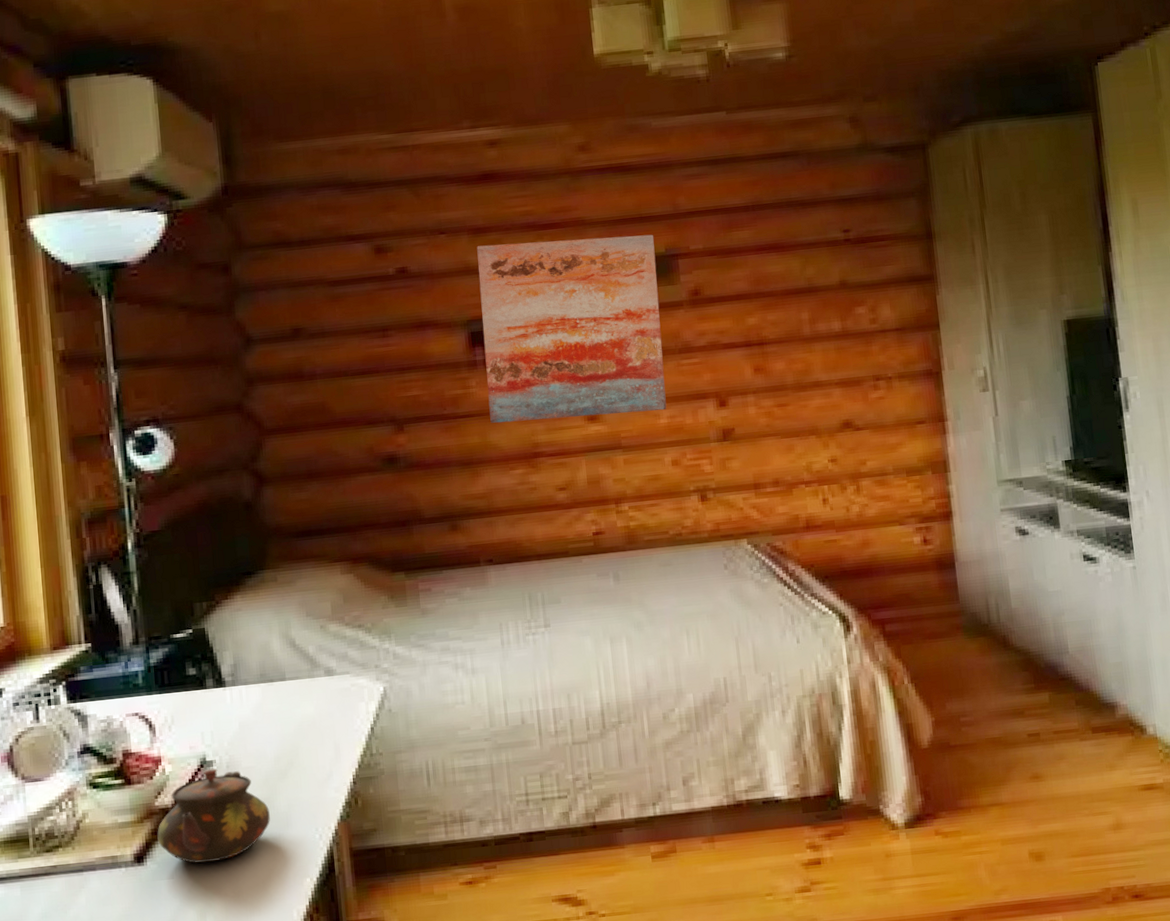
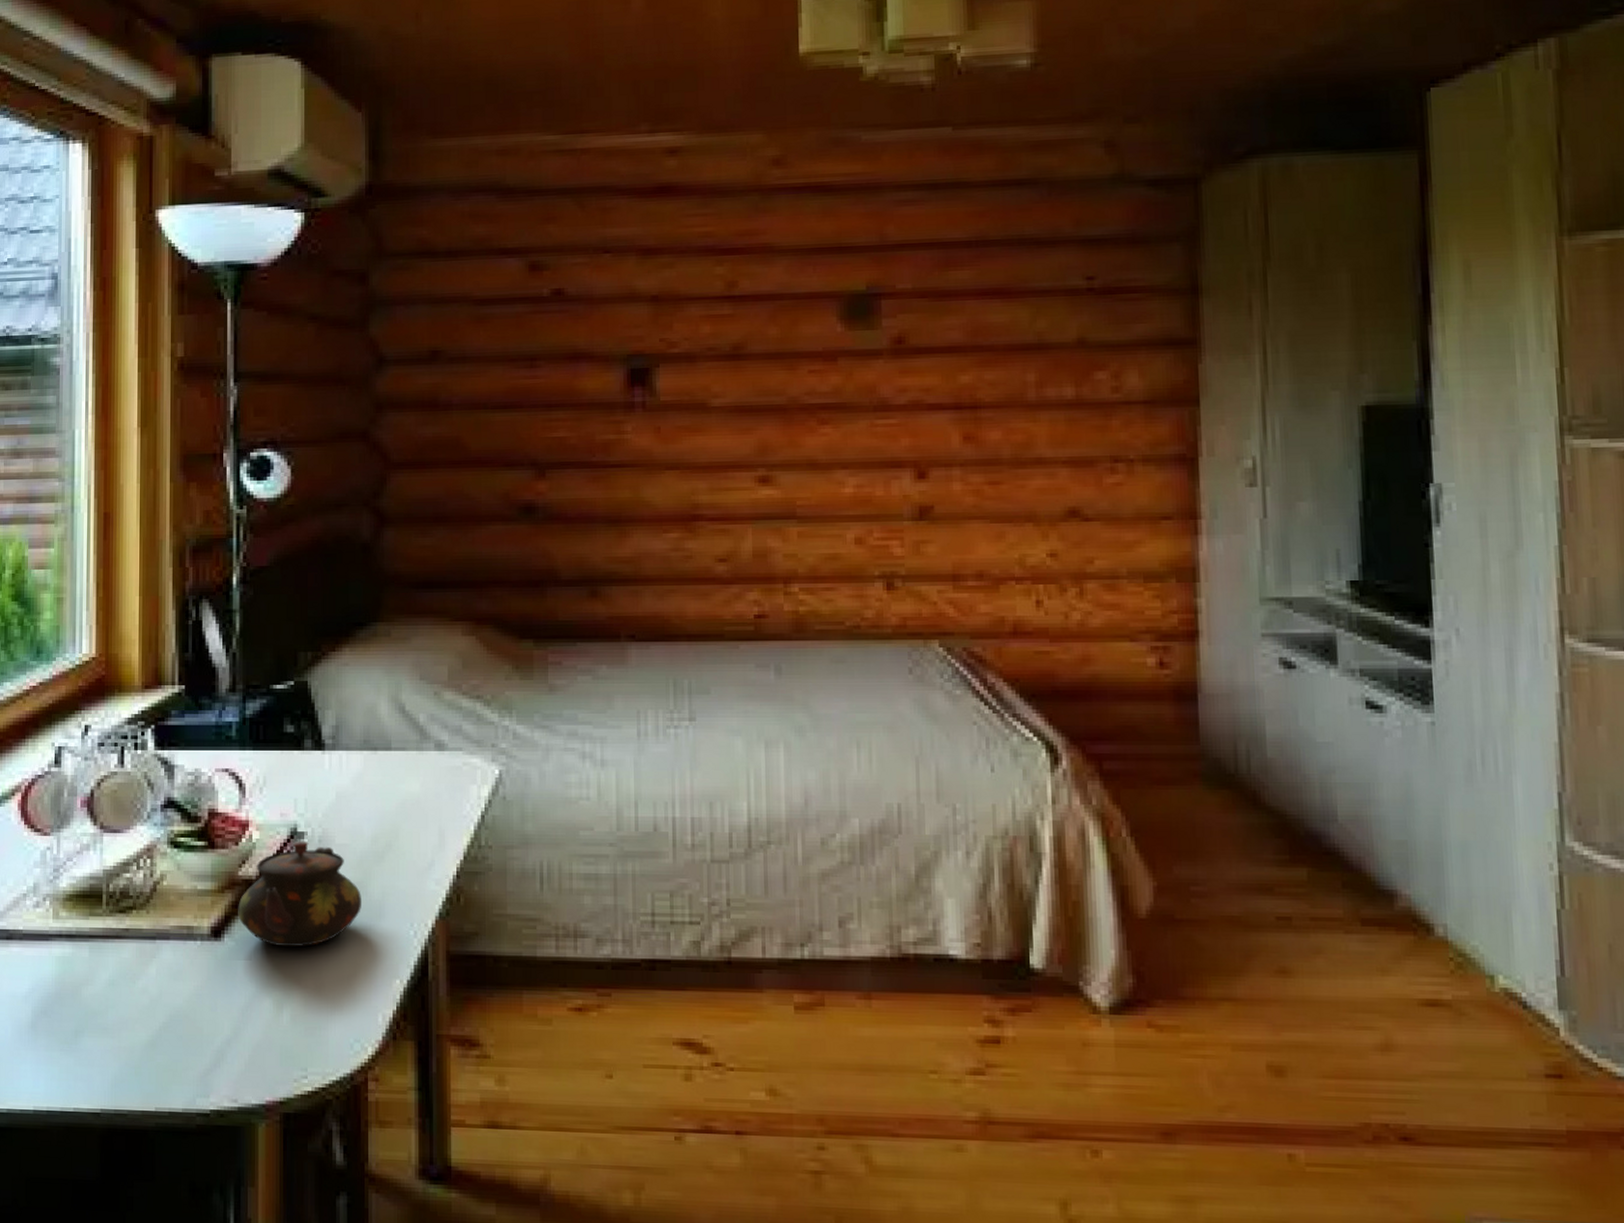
wall art: present [477,234,667,423] -> none [644,268,854,478]

